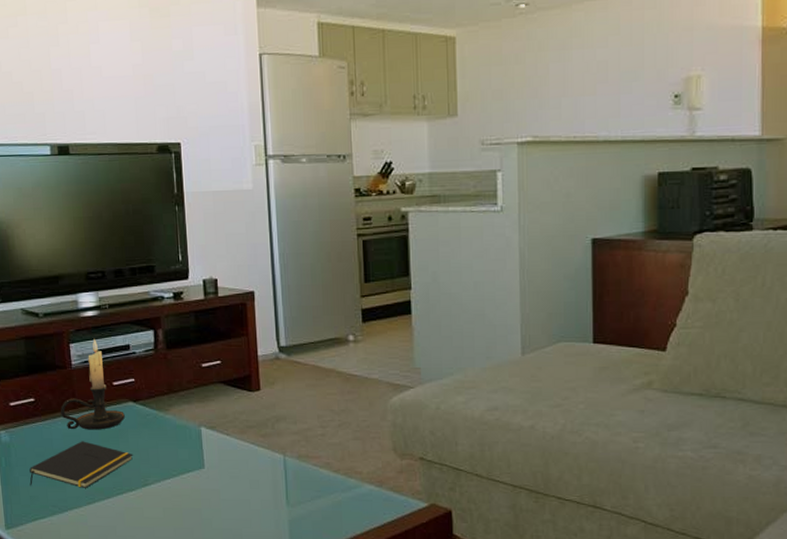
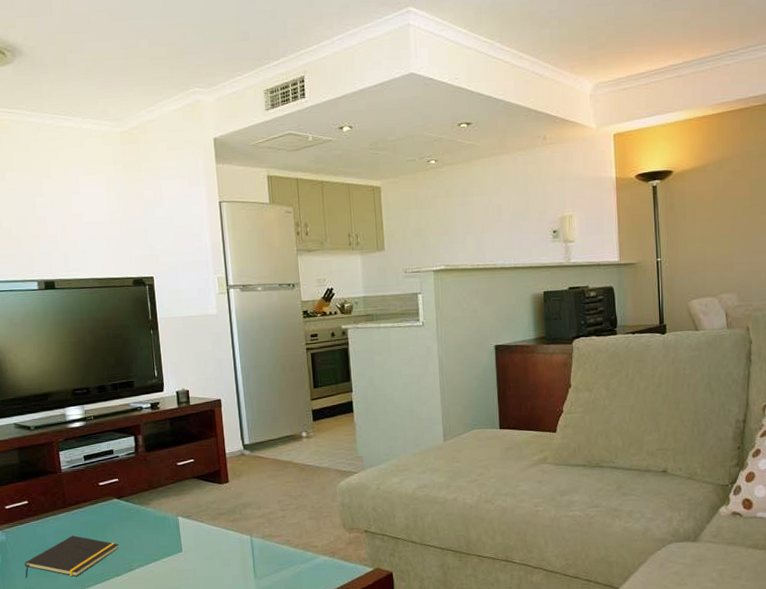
candle holder: present [60,339,125,430] -> none [51,447,111,527]

